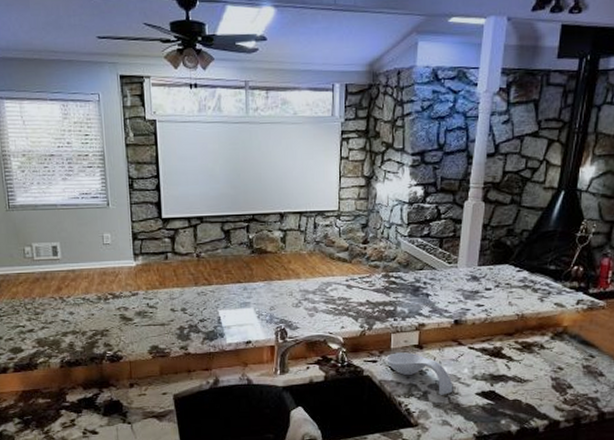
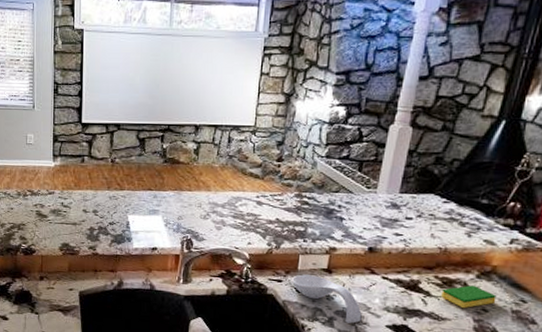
dish sponge: none [522,346,569,368] -> present [441,285,497,308]

